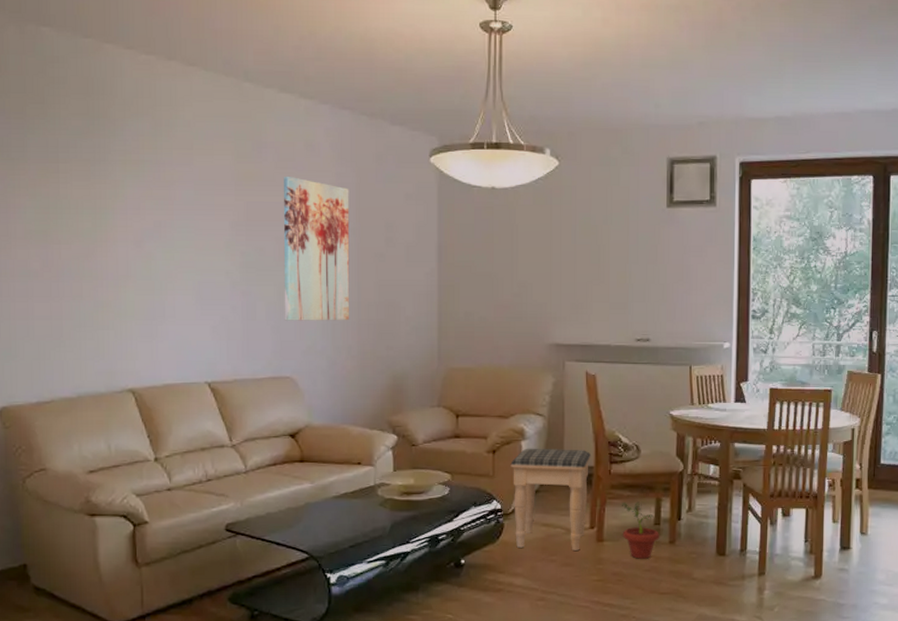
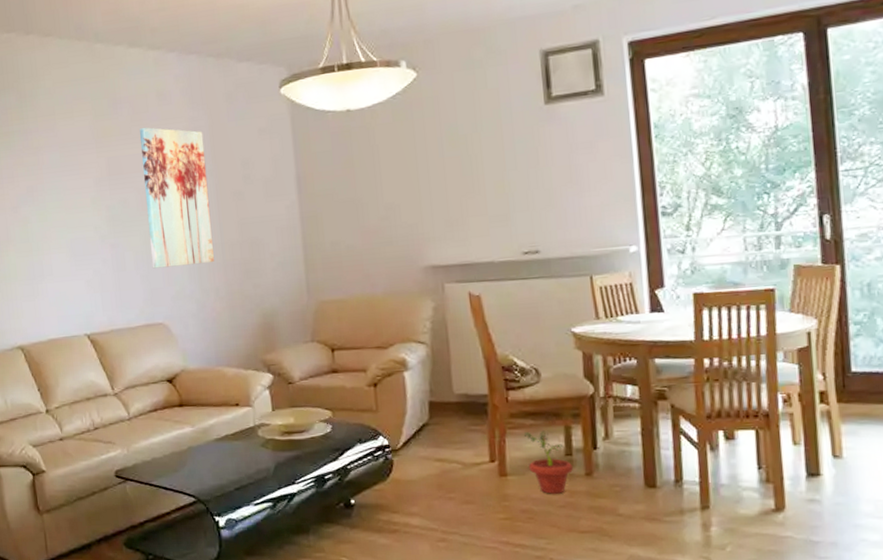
footstool: present [510,448,592,551] -> none [394,377,485,487]

